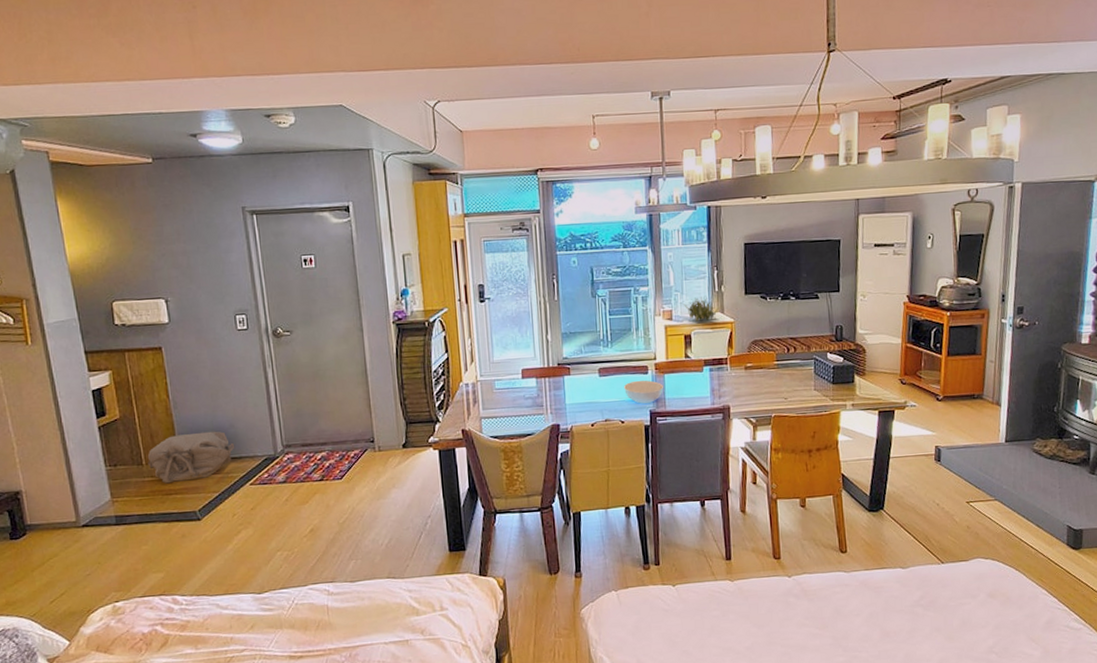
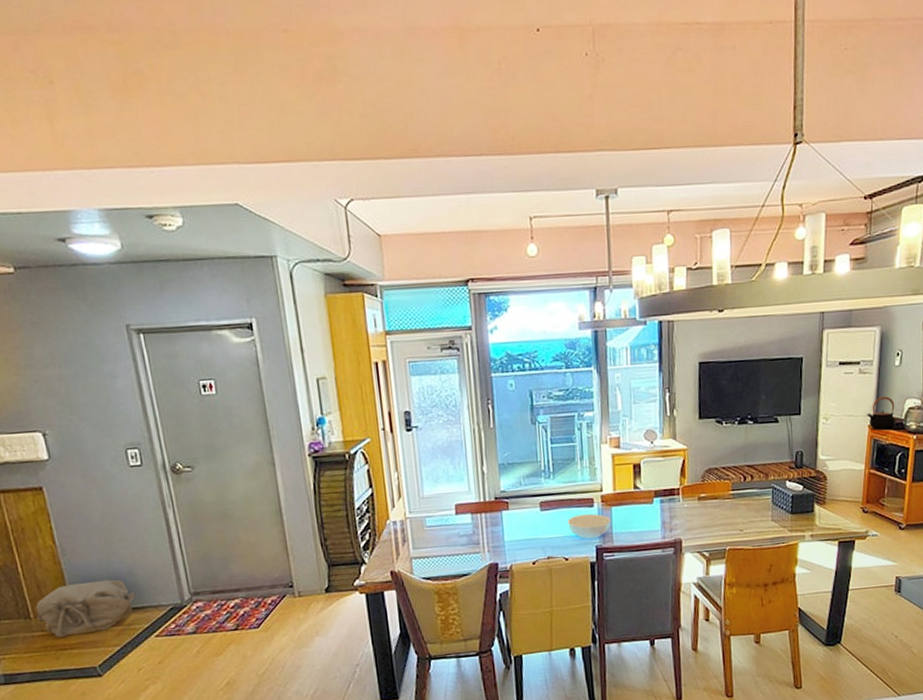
decorative plant: present [684,295,721,323] -> none [632,421,674,451]
teapot: none [902,276,929,307] -> present [867,396,895,430]

